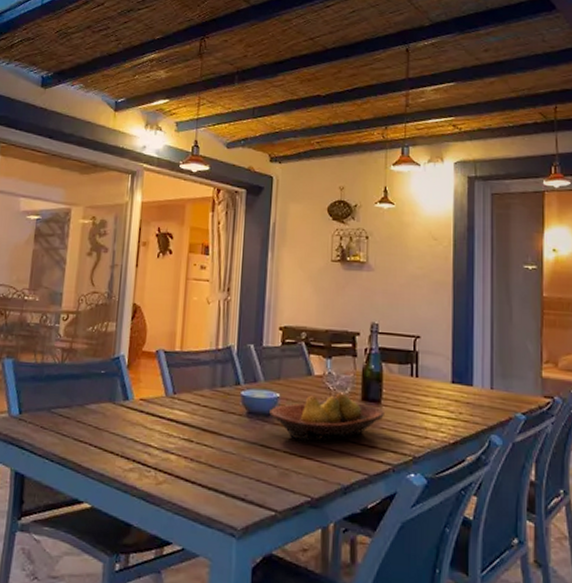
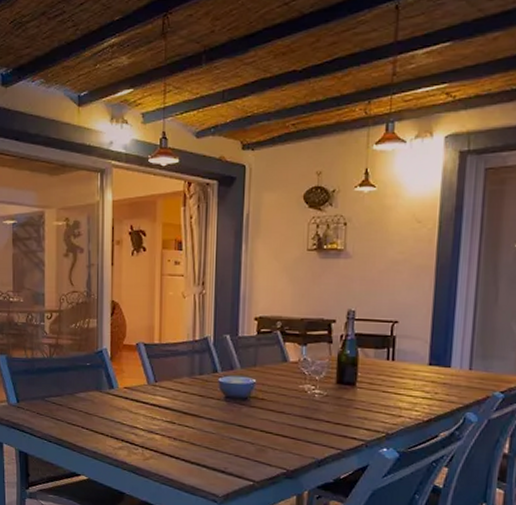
fruit bowl: present [269,392,384,441] -> none [246,377,359,421]

